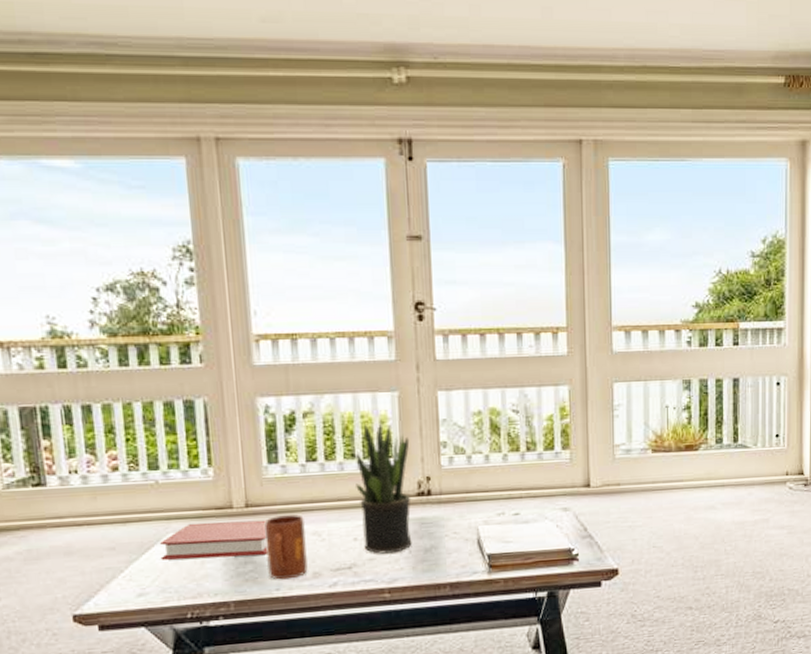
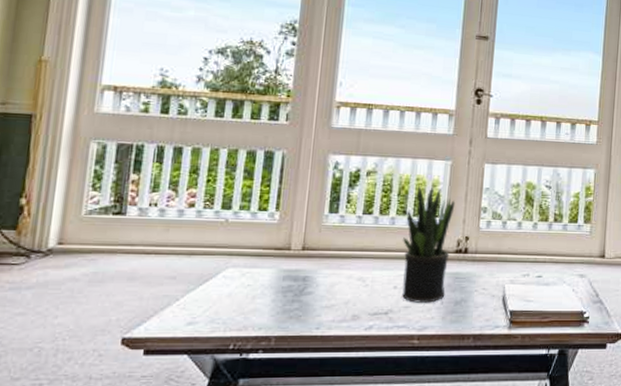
book: present [159,520,268,560] -> none [216,260,318,294]
mug: present [264,515,308,580] -> none [311,260,354,320]

